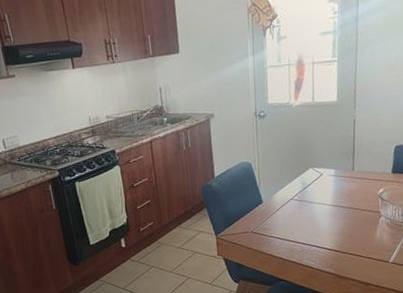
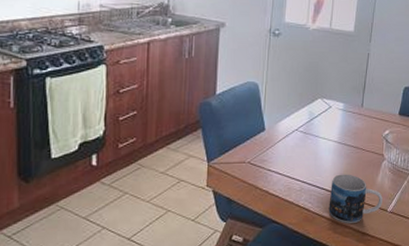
mug: none [330,232,383,277] -> present [328,174,383,224]

